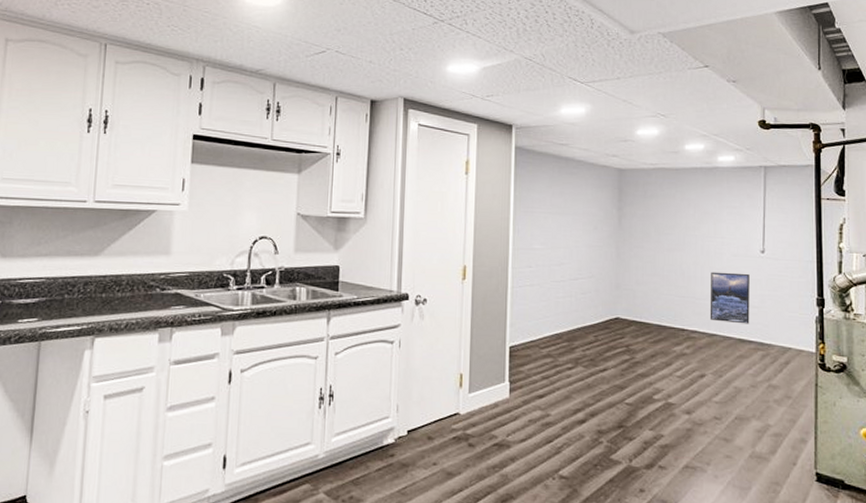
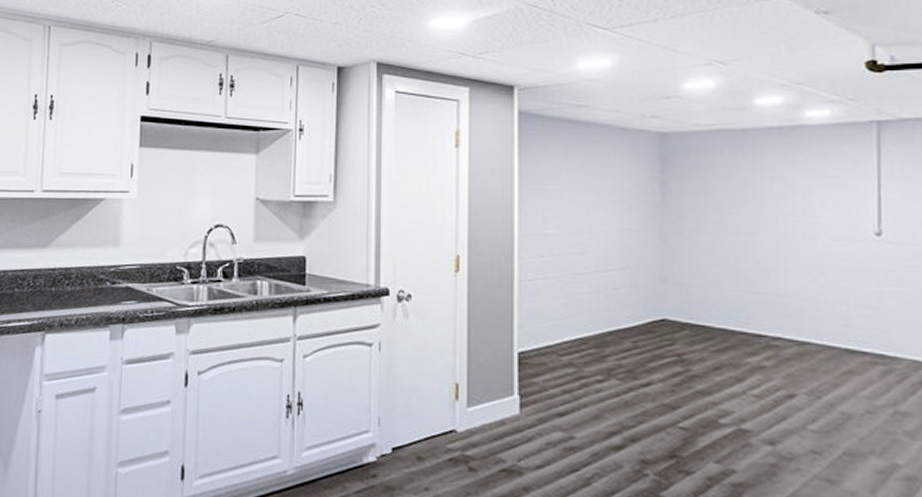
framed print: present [709,271,750,324] -> none [799,260,862,330]

